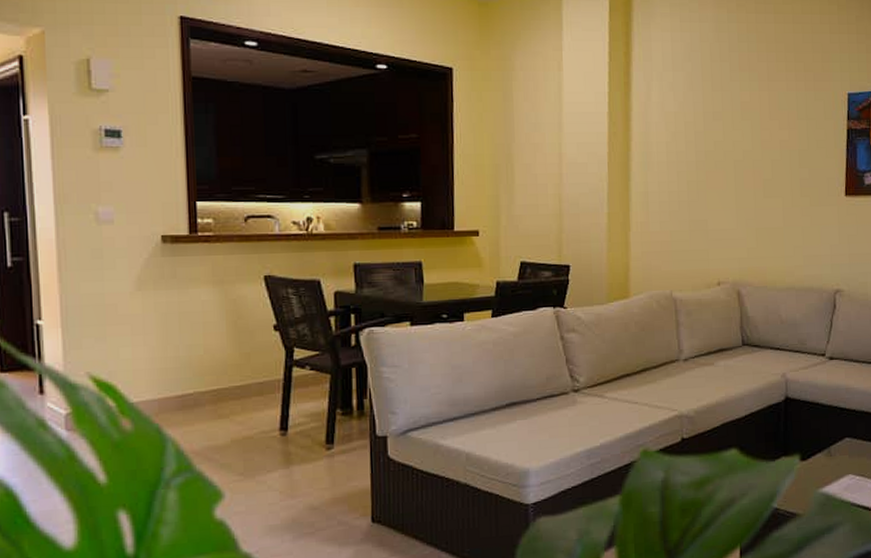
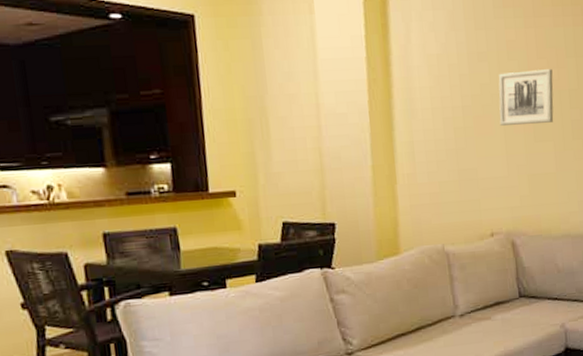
wall art: none [731,129,784,181] -> present [498,68,554,126]

